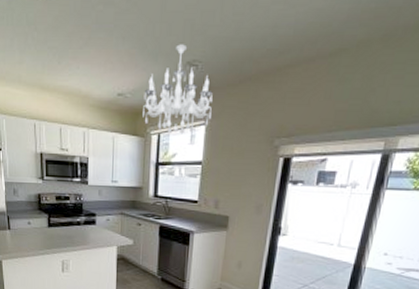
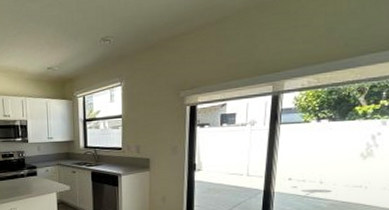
chandelier: present [143,44,213,134] -> none [68,25,125,96]

